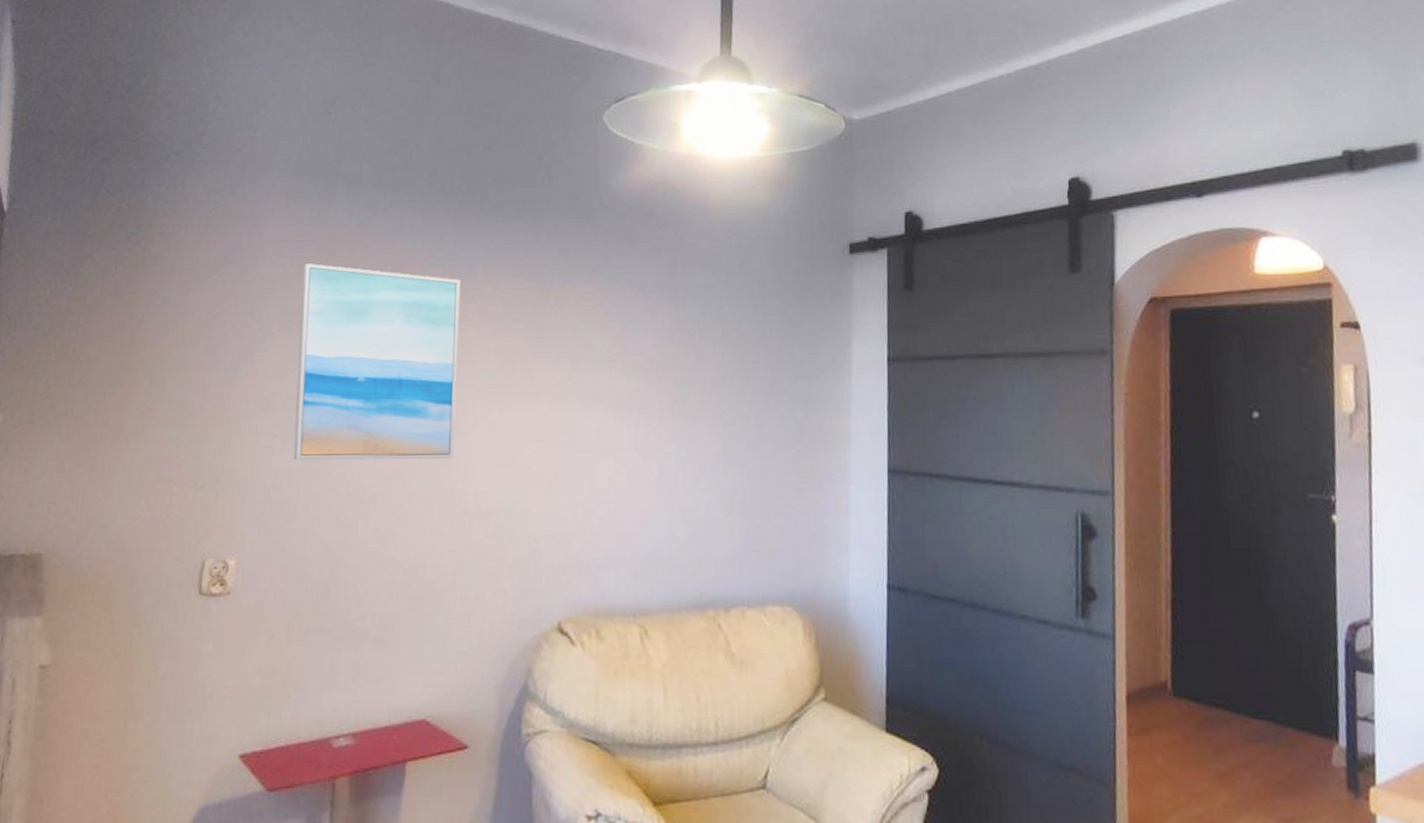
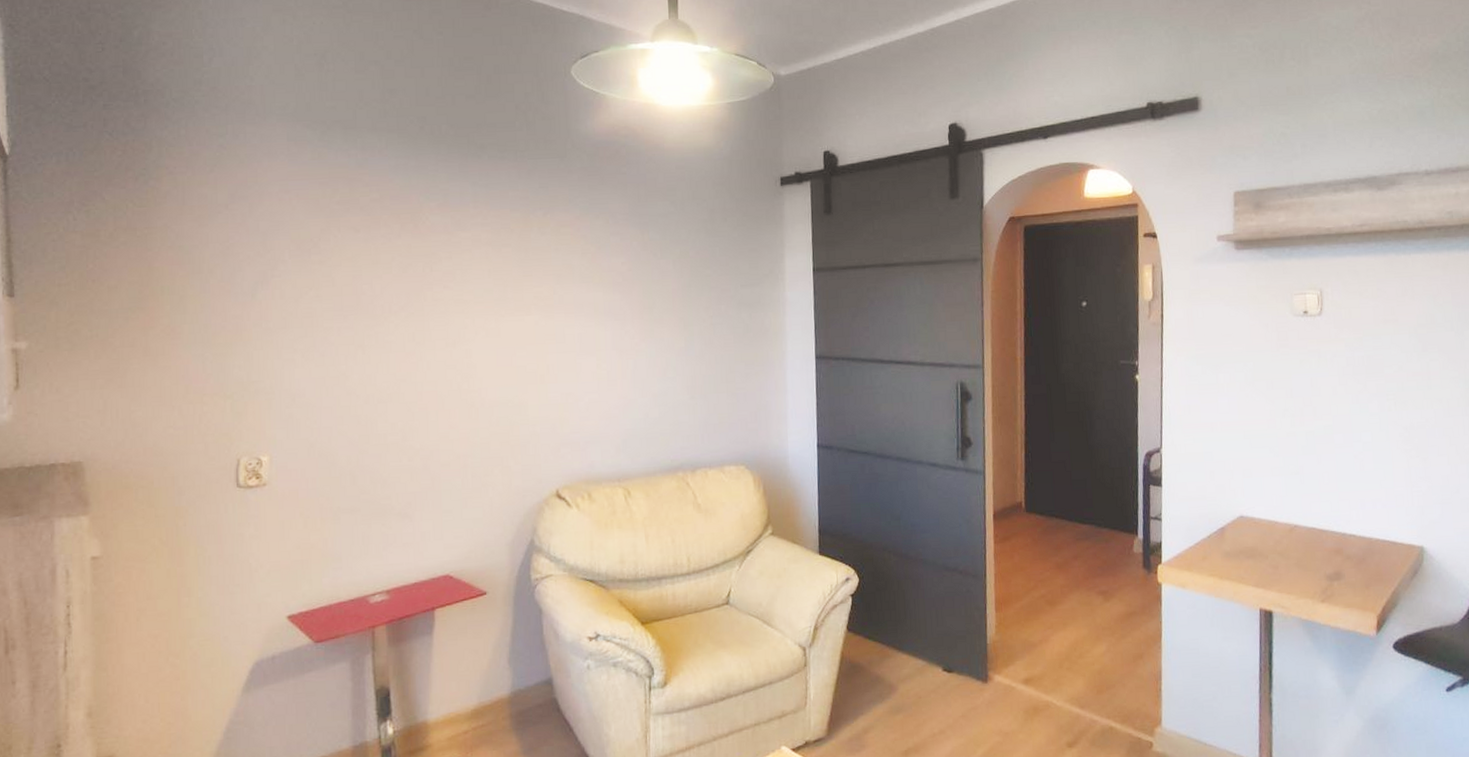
wall art: present [293,263,461,460] -> none [308,199,459,370]

